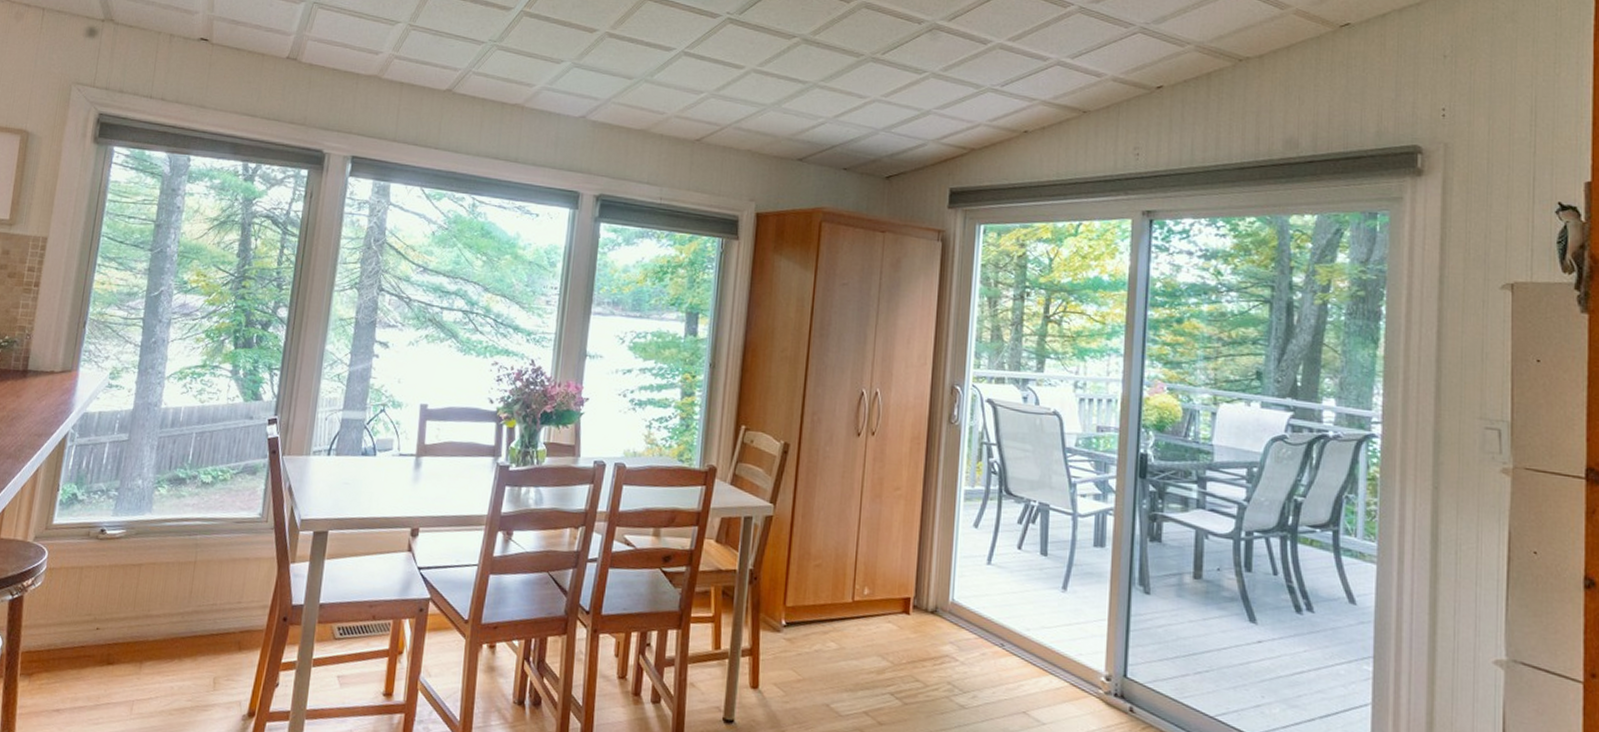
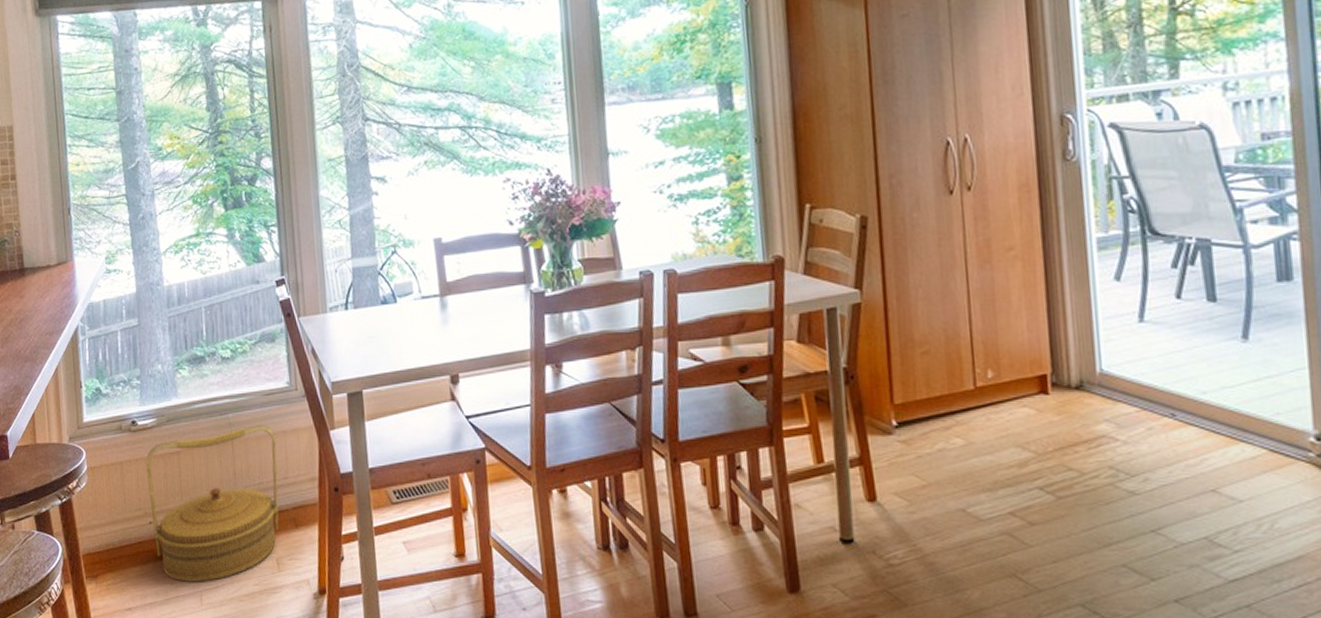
woven basket: none [97,549,238,693] -> present [146,425,279,582]

